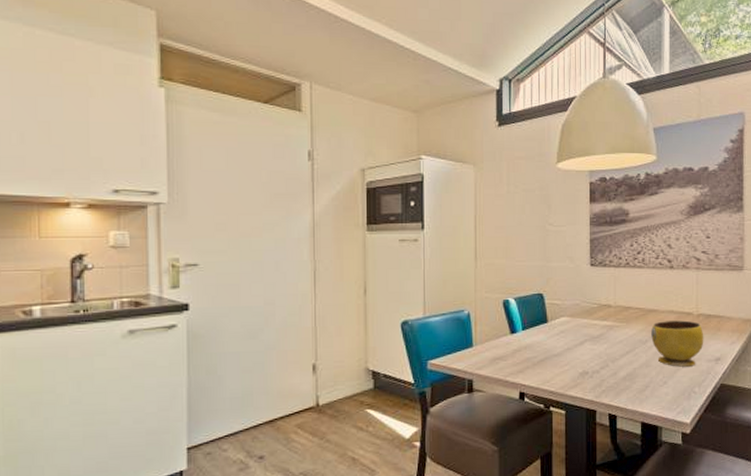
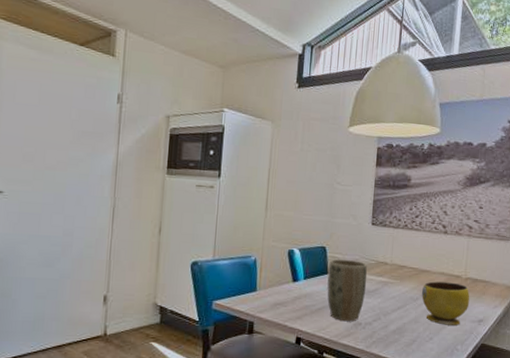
plant pot: none [548,306,591,372] -> present [327,259,367,322]

